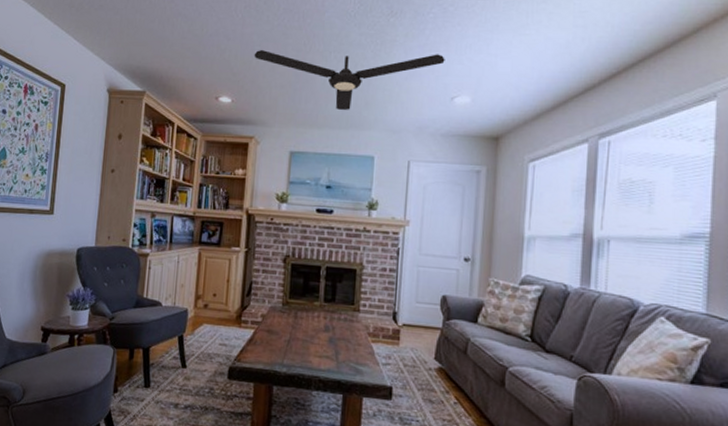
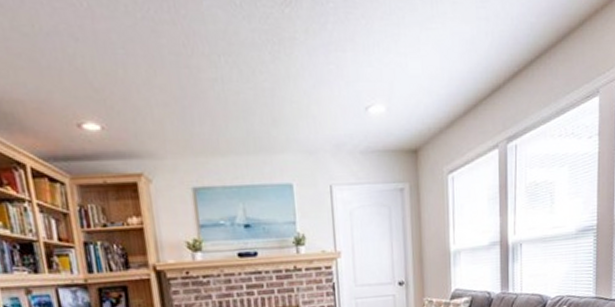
ceiling fan: present [254,50,445,110] -> none [117,54,354,130]

